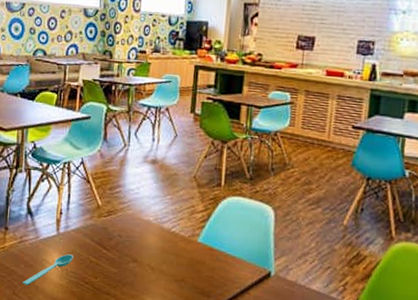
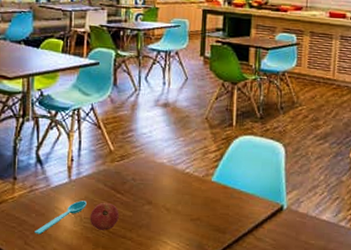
fruit: none [75,257,104,286] -> present [90,202,119,231]

